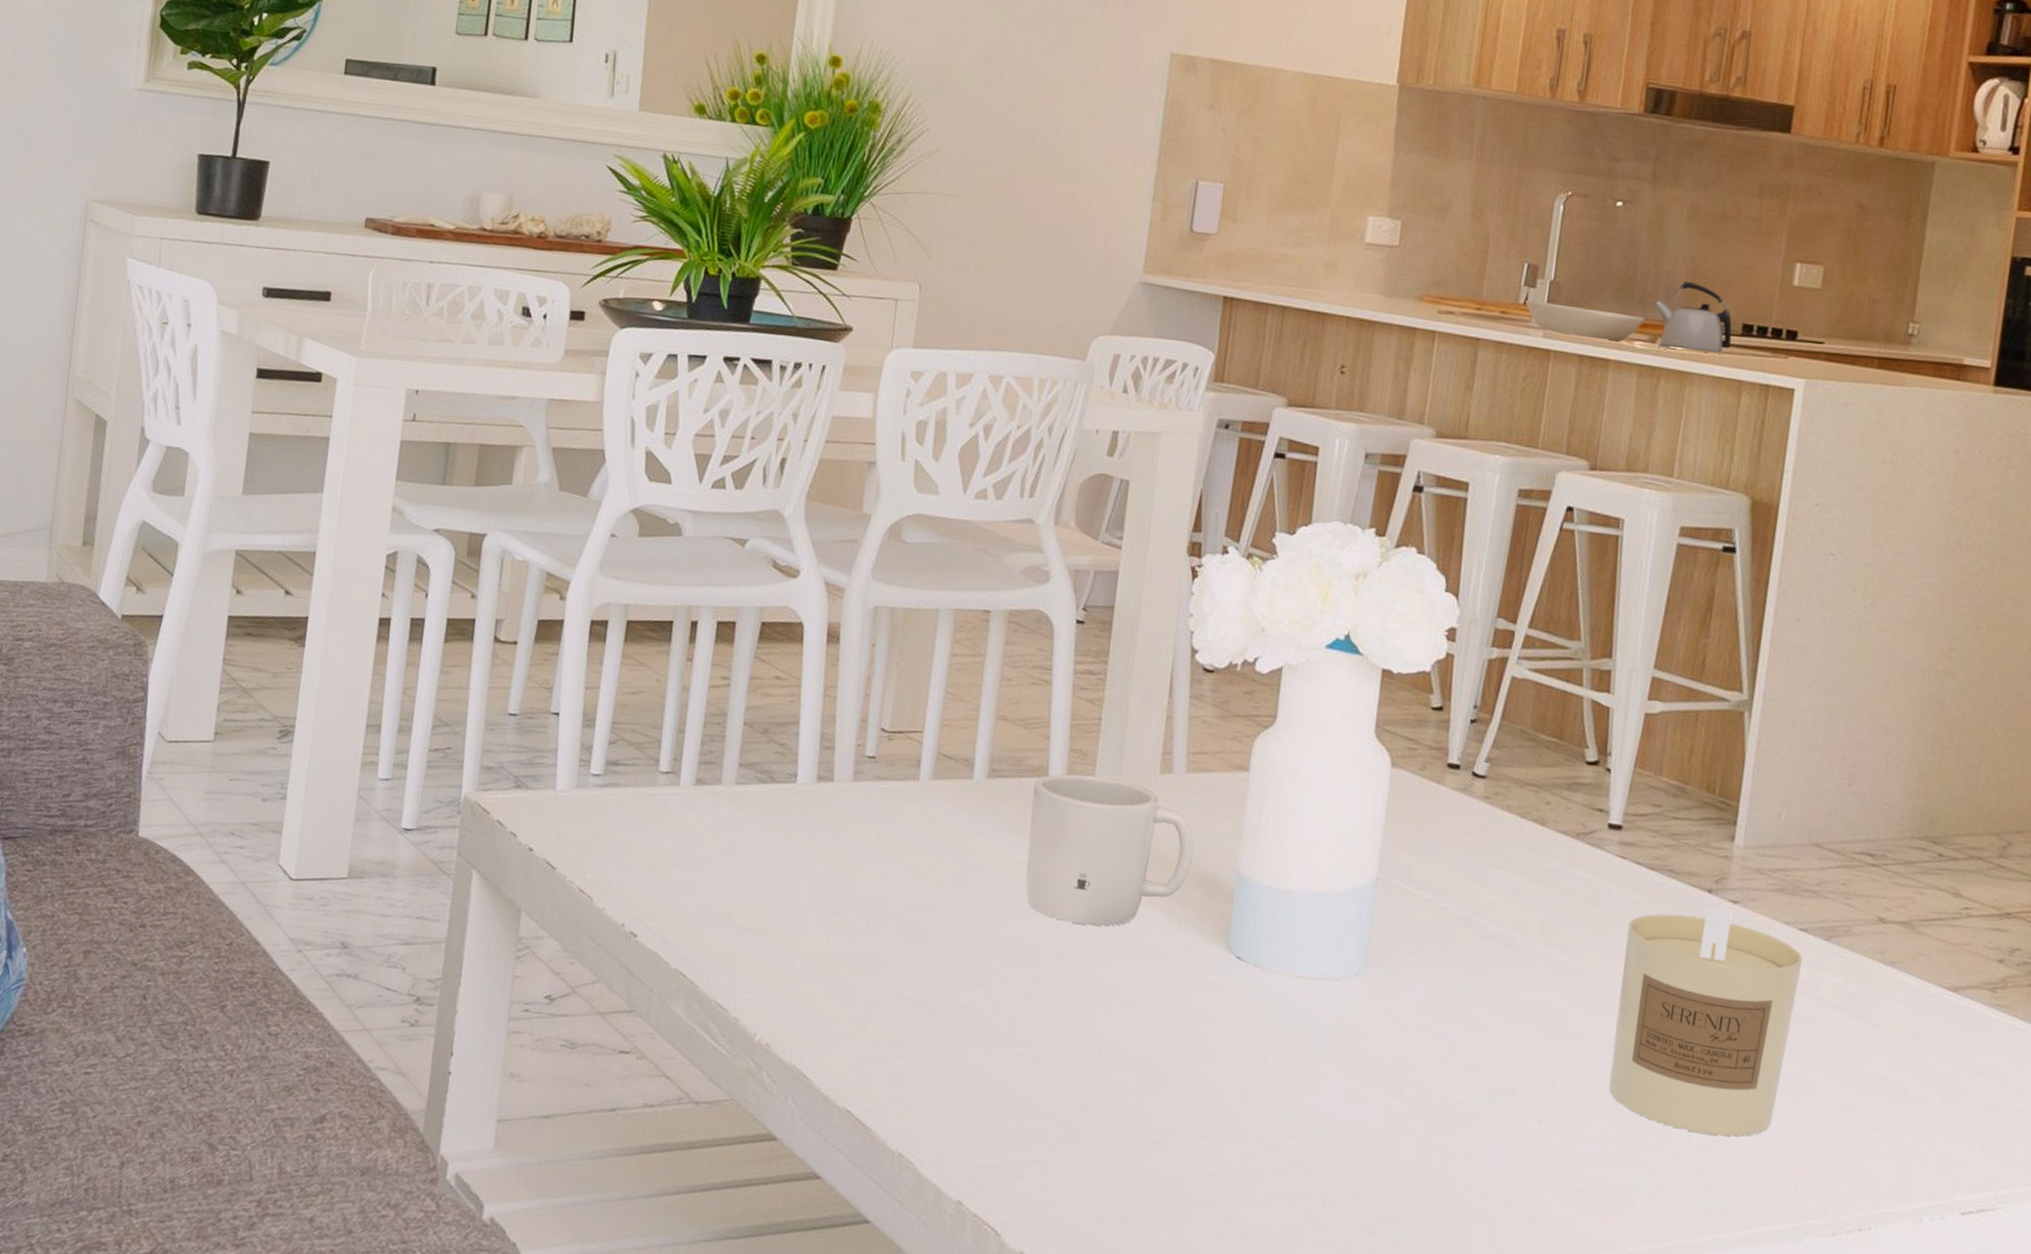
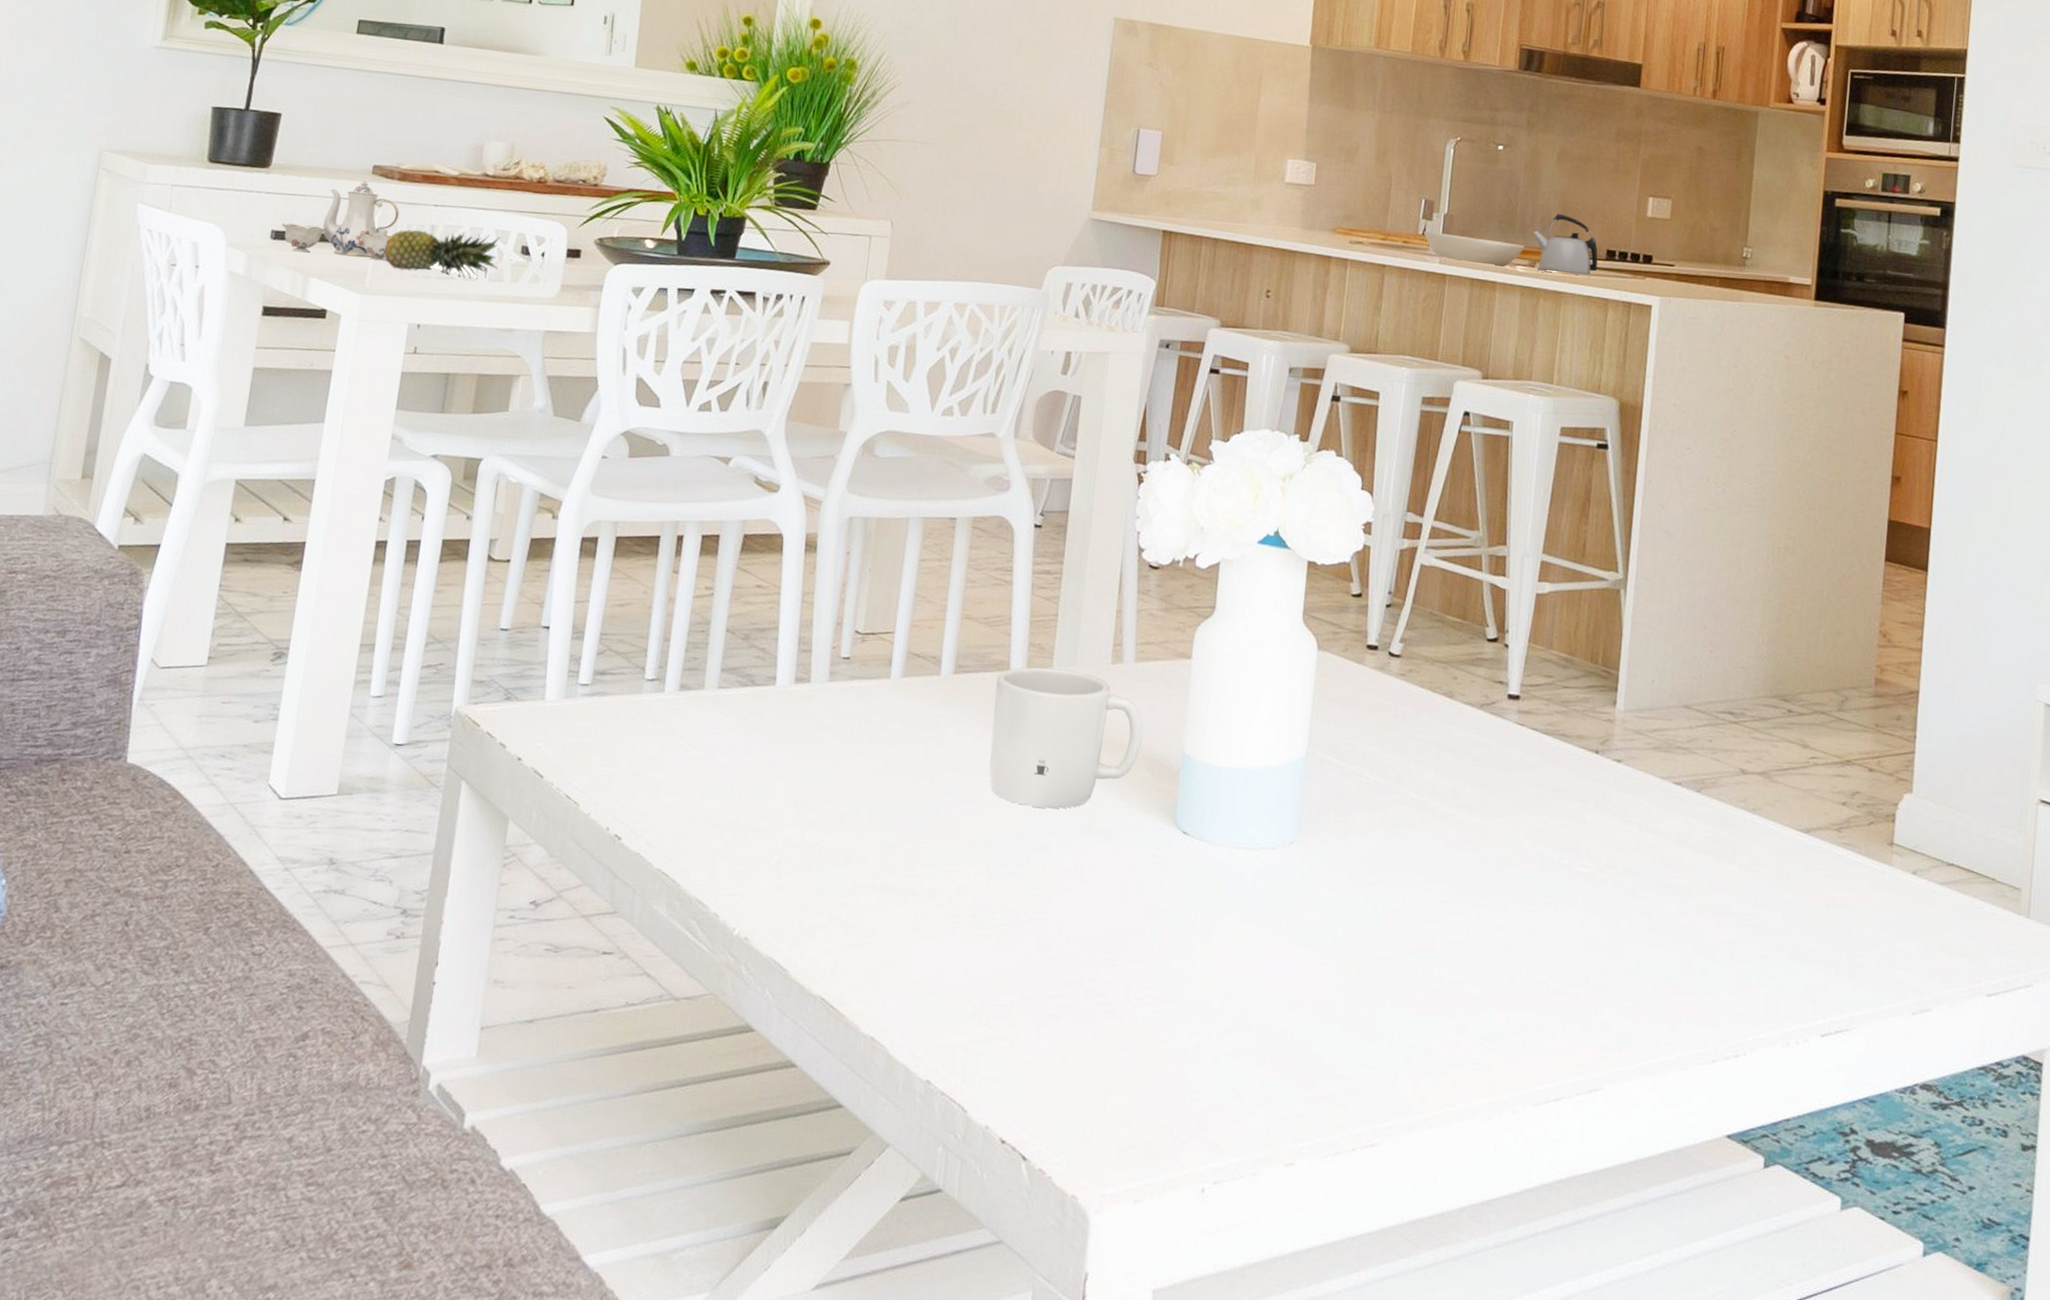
tea set: none [273,233,395,322] -> present [281,179,400,261]
fruit: none [379,288,500,341] -> present [383,230,500,278]
candle: present [1609,906,1803,1137] -> none [1515,765,1678,976]

